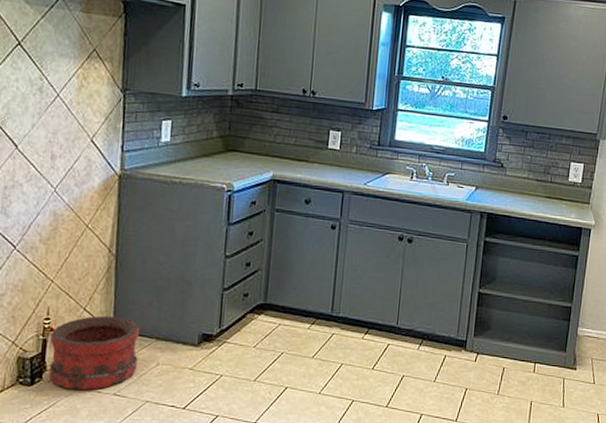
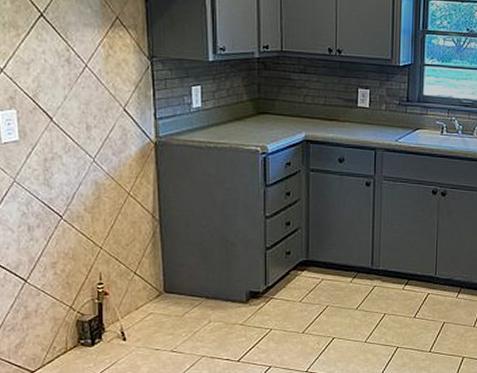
bucket: present [49,315,140,390] -> none [105,278,191,348]

